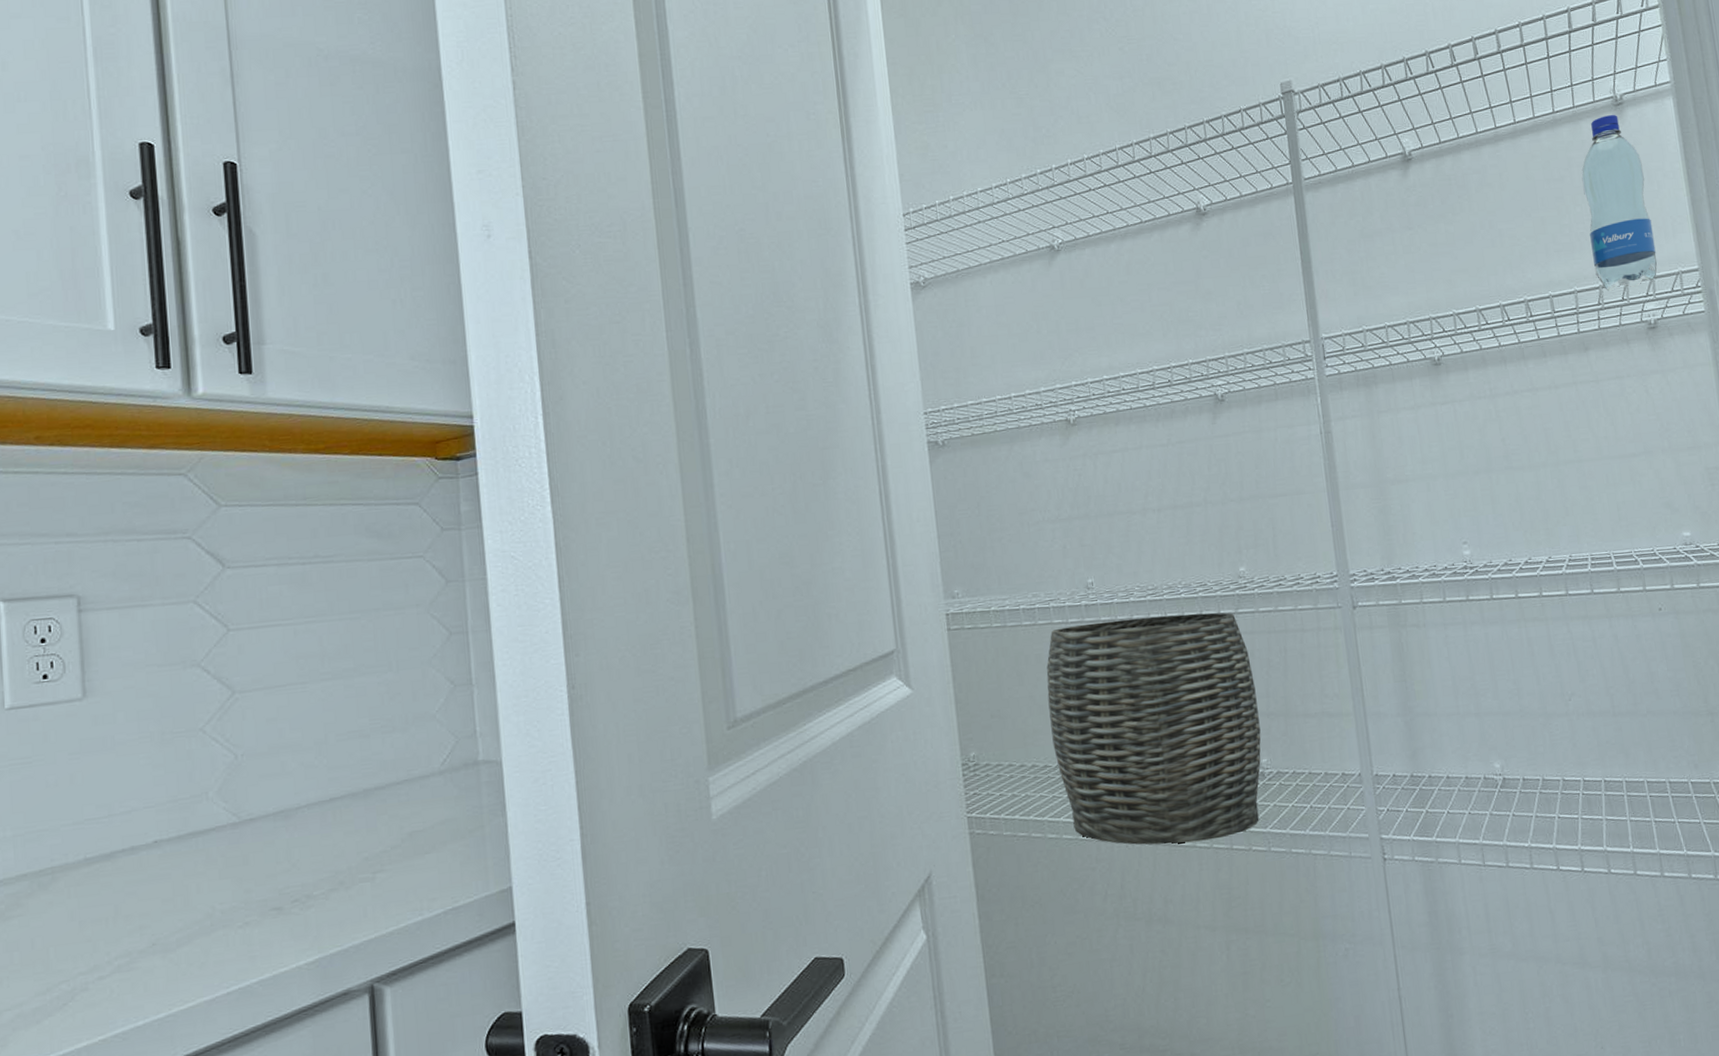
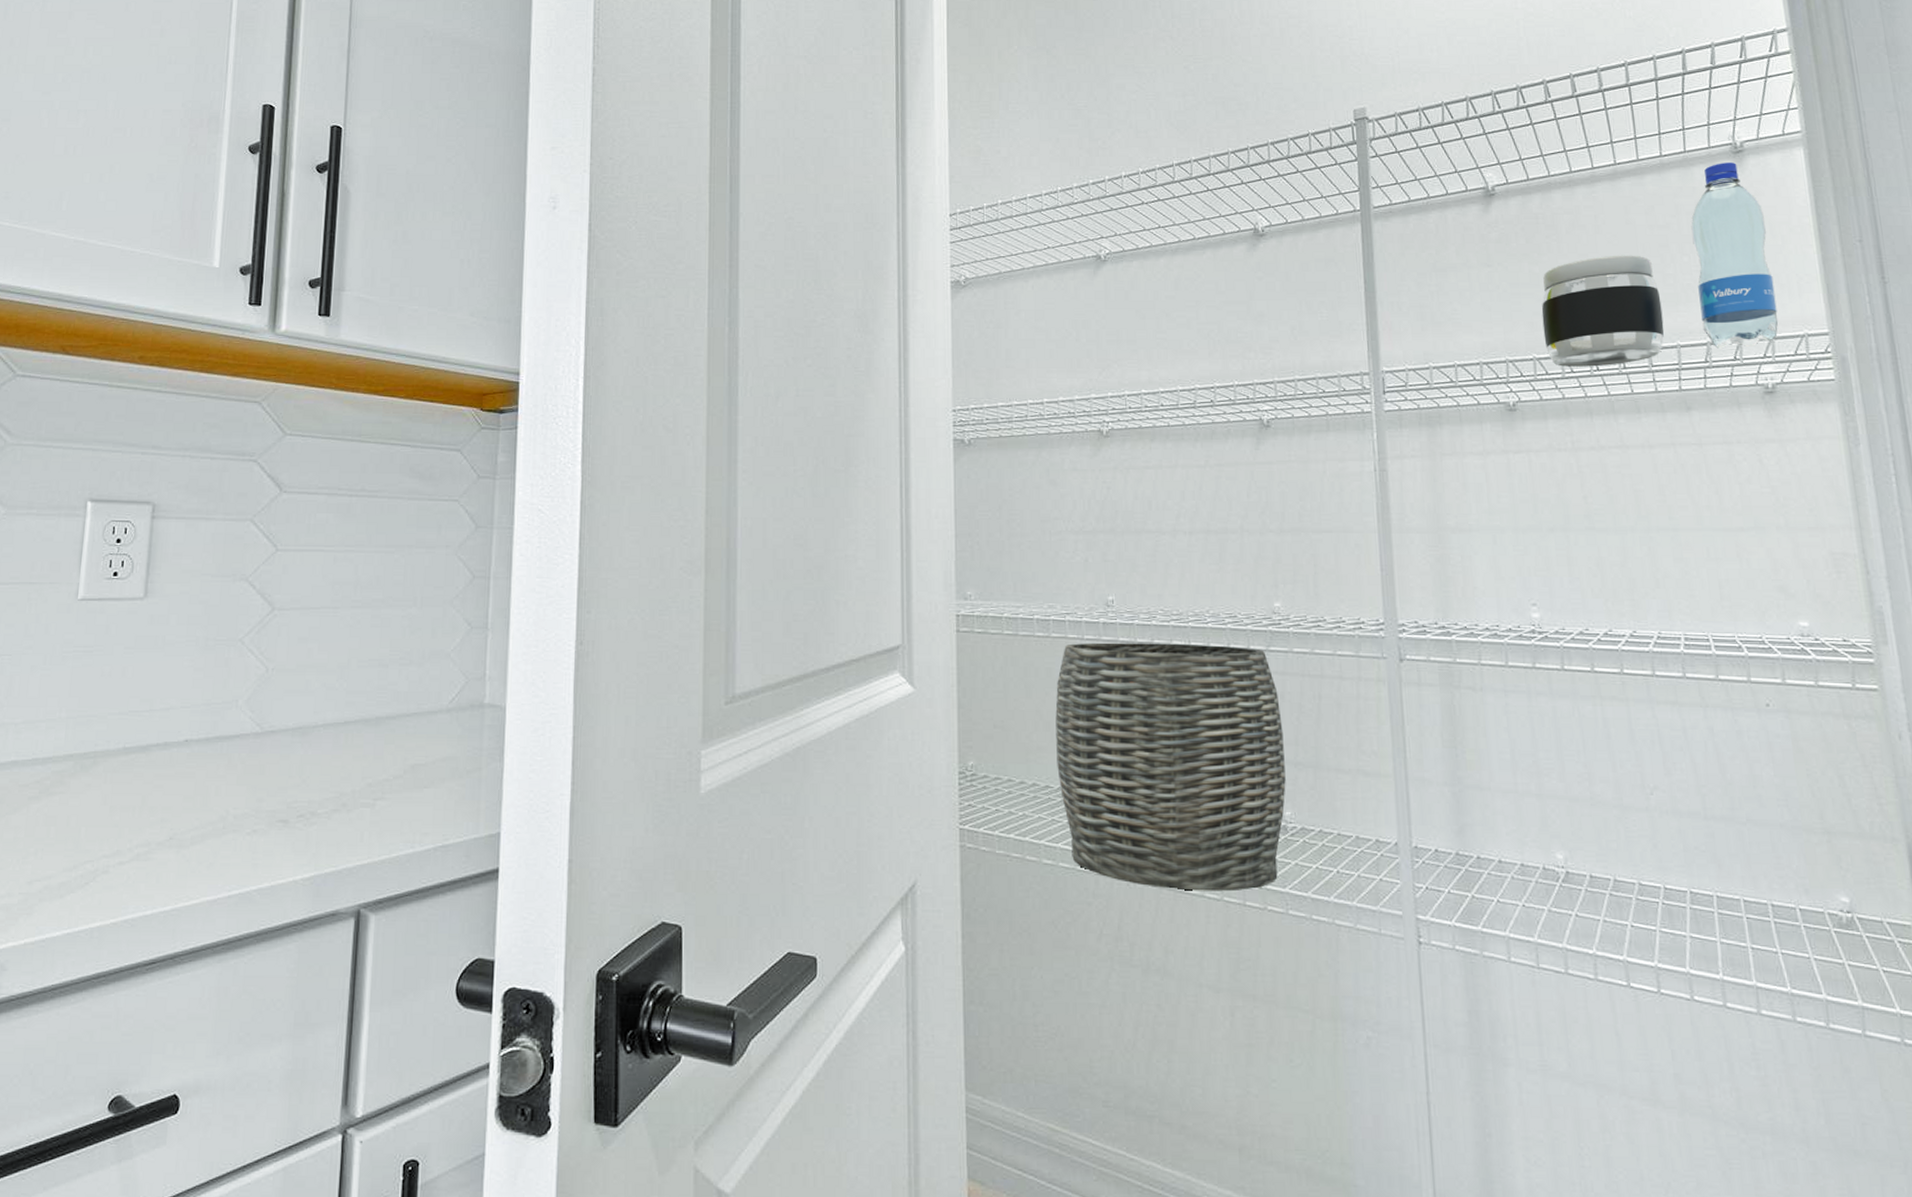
jar: none [1458,209,1563,320] -> present [1541,255,1664,367]

